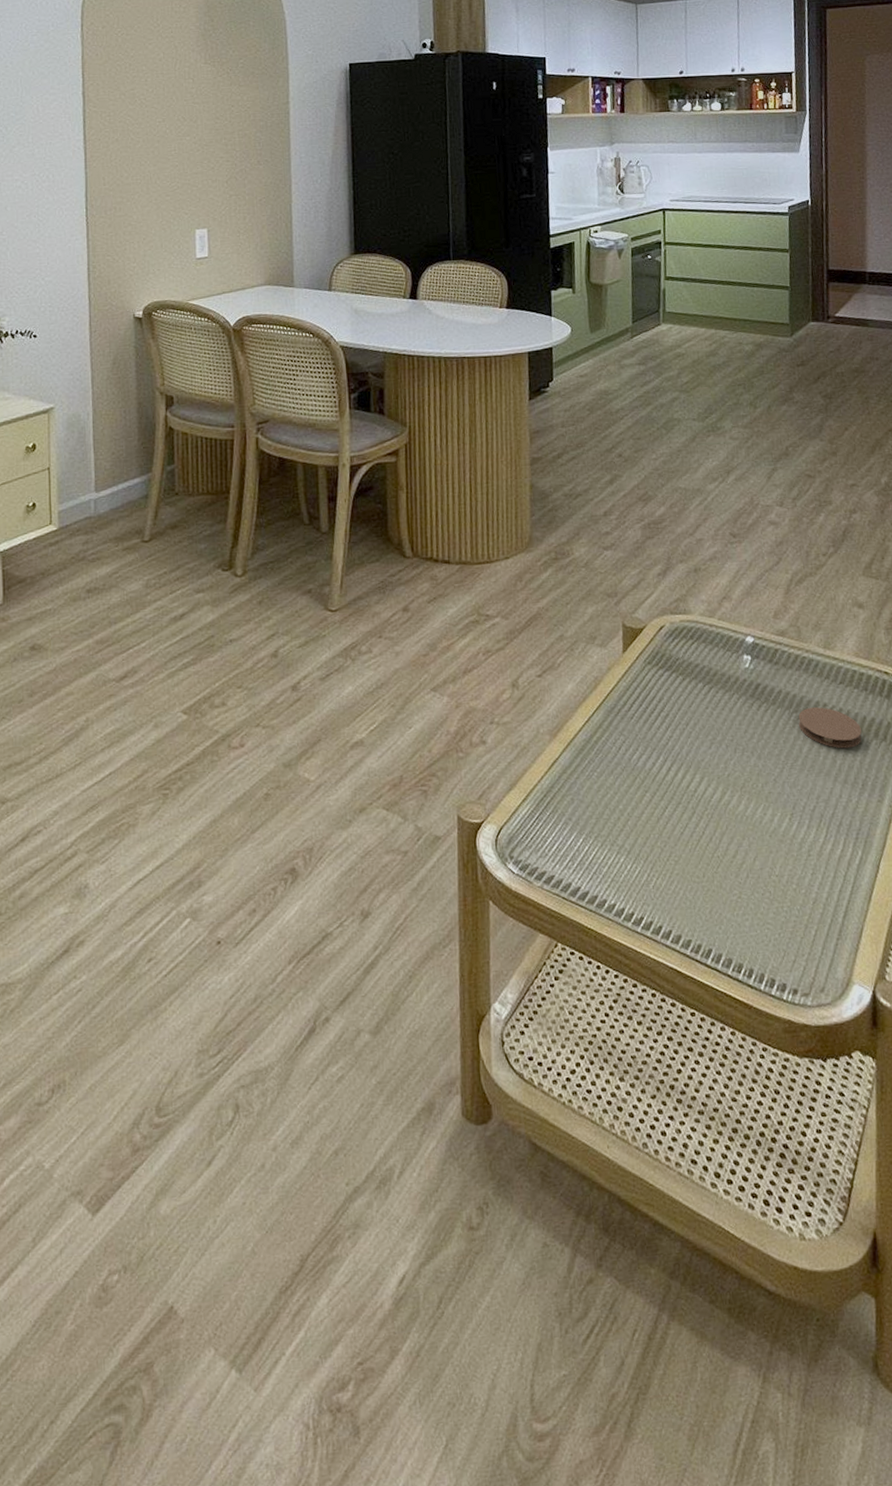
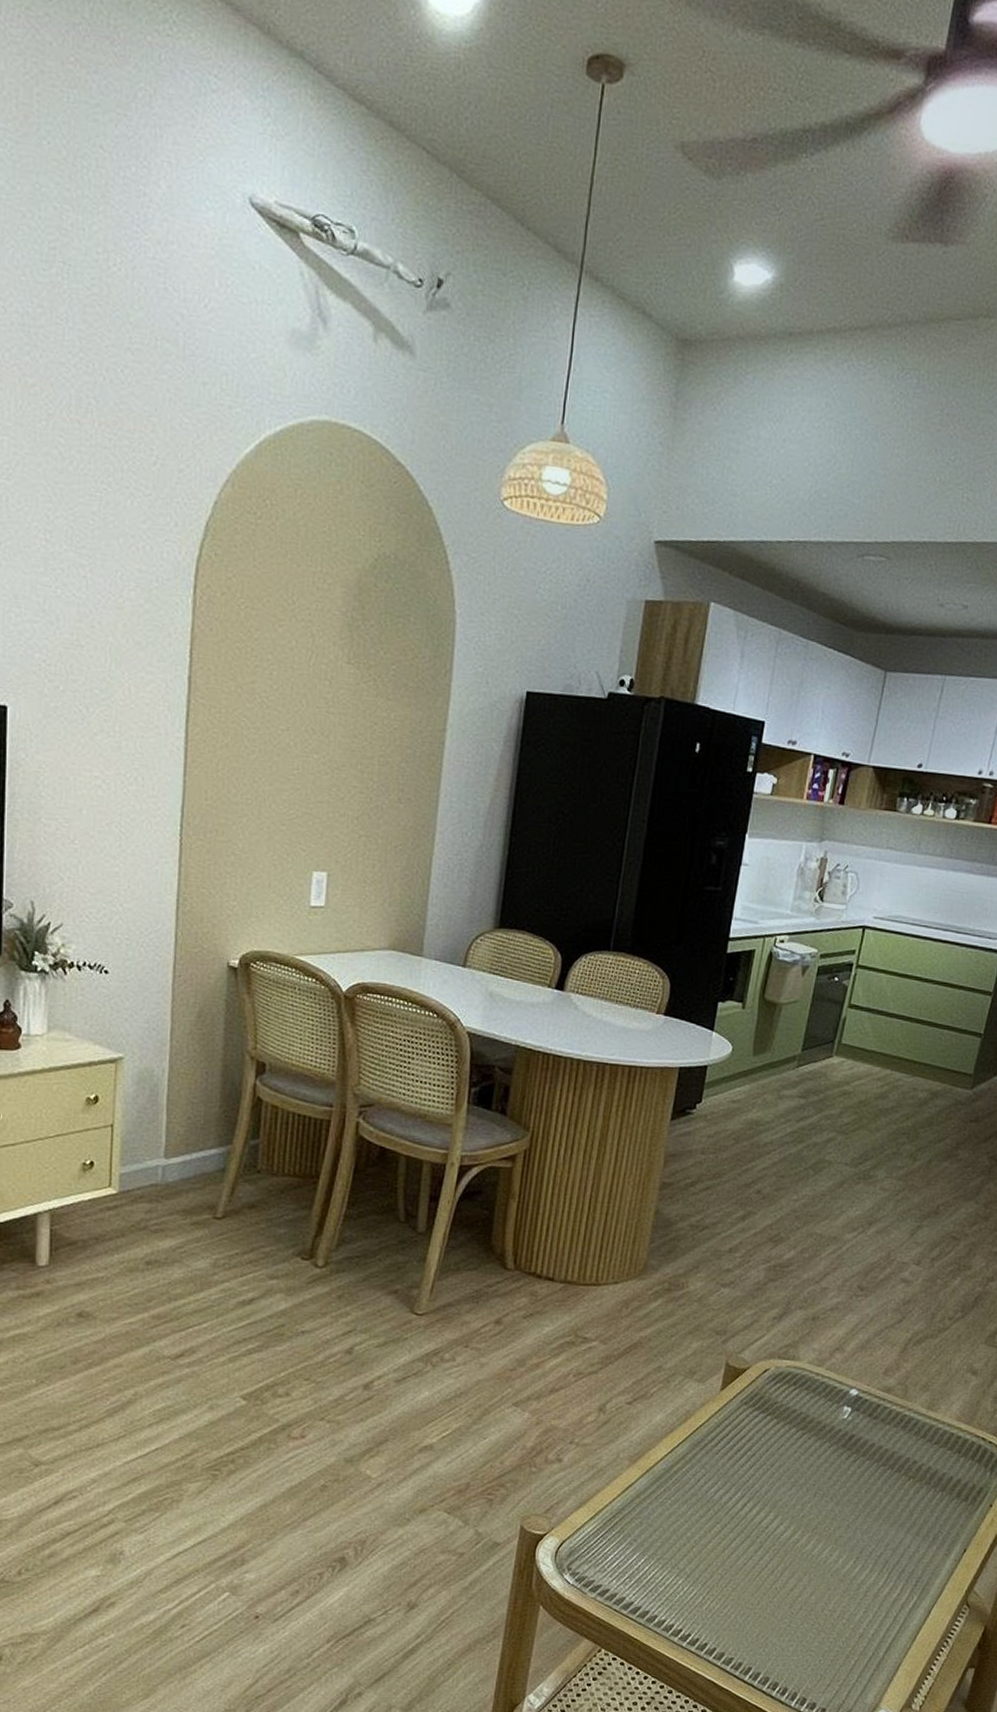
coaster: present [798,707,862,749] -> none [883,1463,945,1504]

